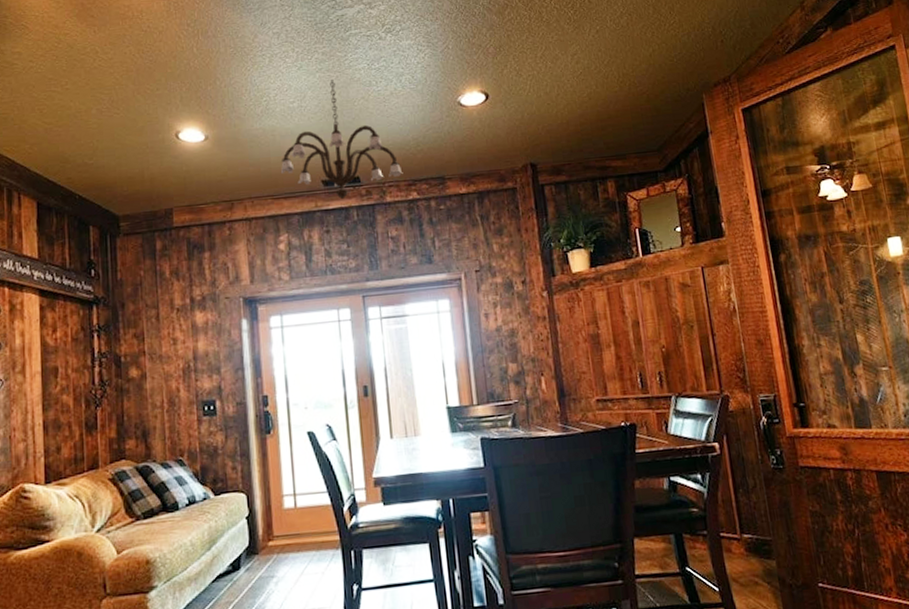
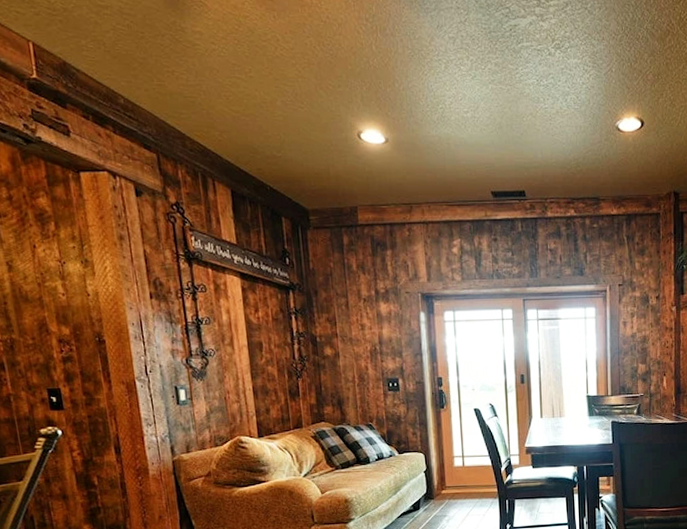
chandelier: present [280,80,403,200] -> none [454,93,564,212]

